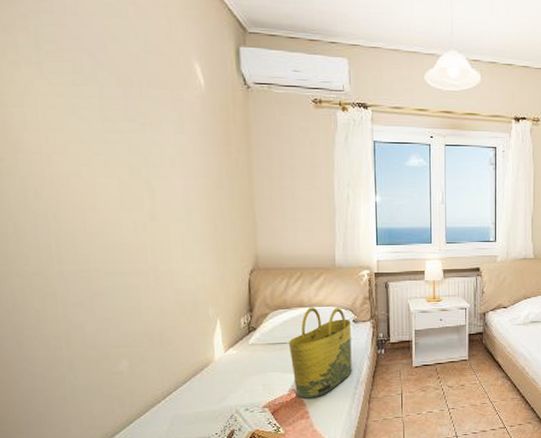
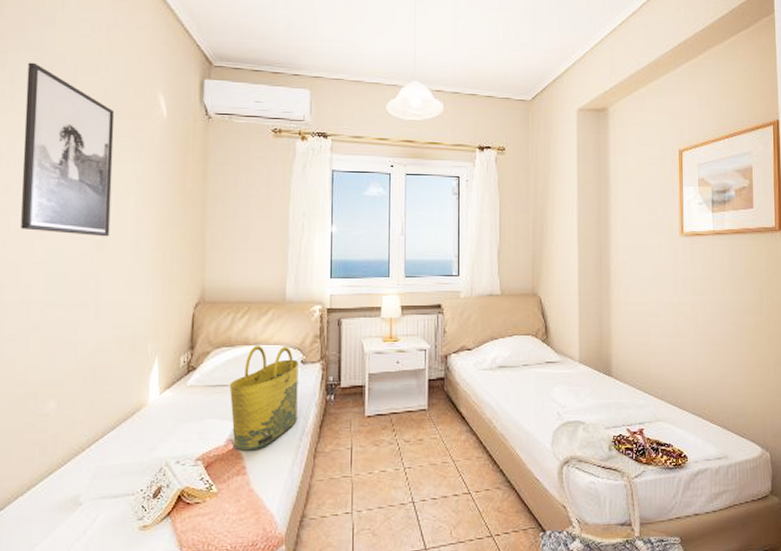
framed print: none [51,26,160,208] -> present [21,62,115,237]

